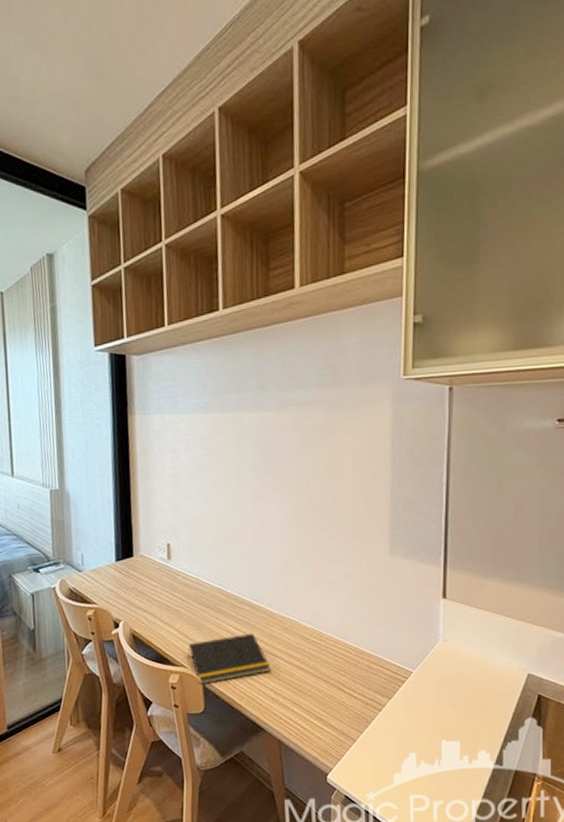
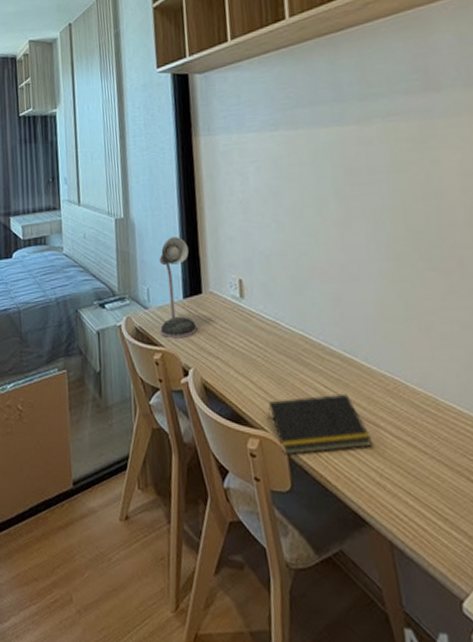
desk lamp: none [93,507,128,597] -> present [159,237,198,339]

